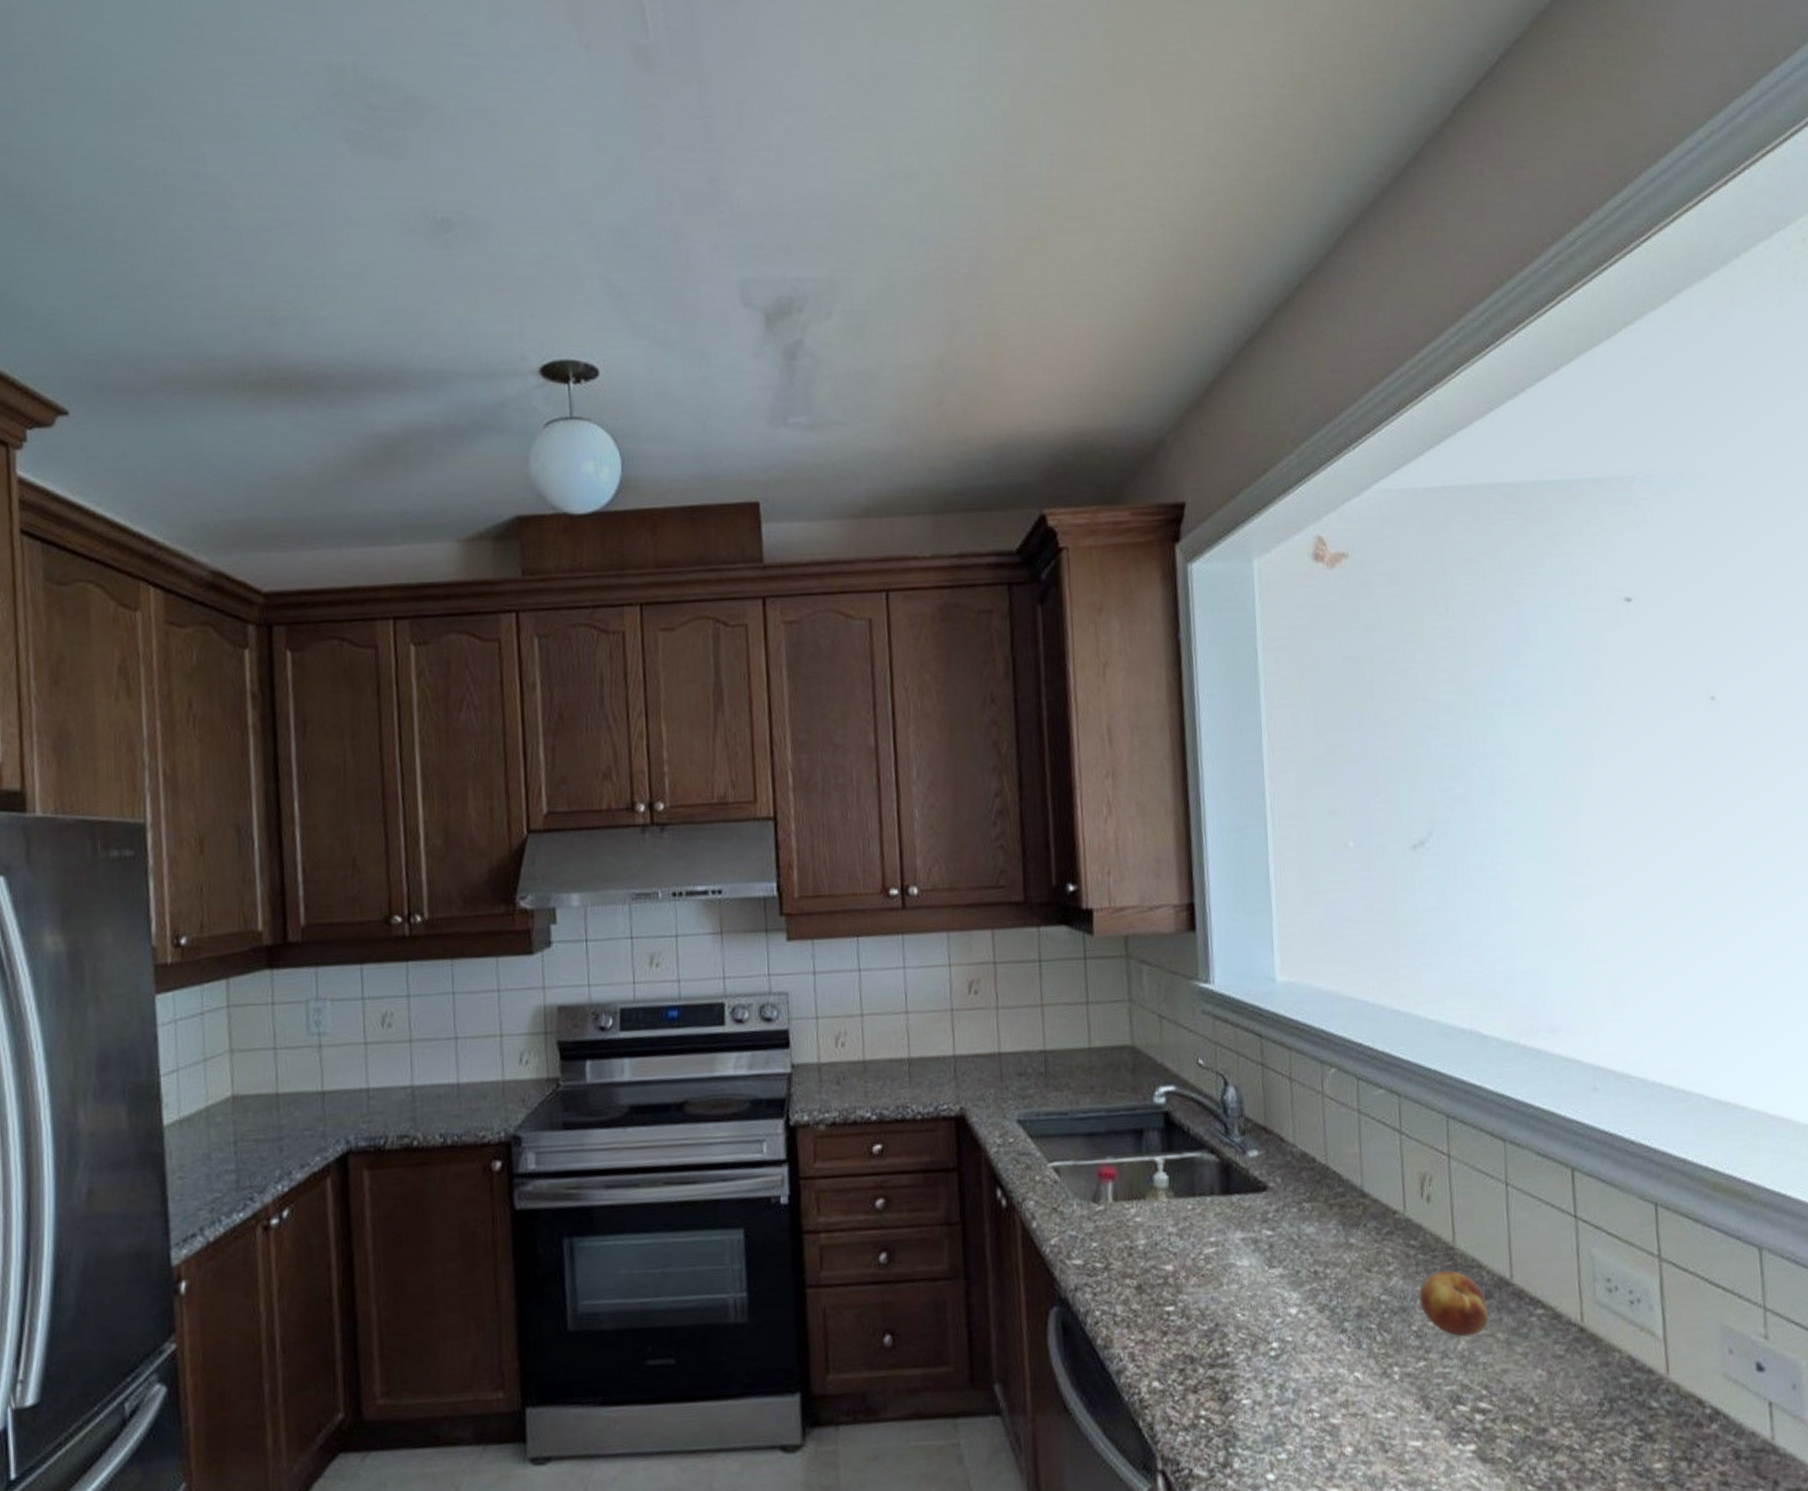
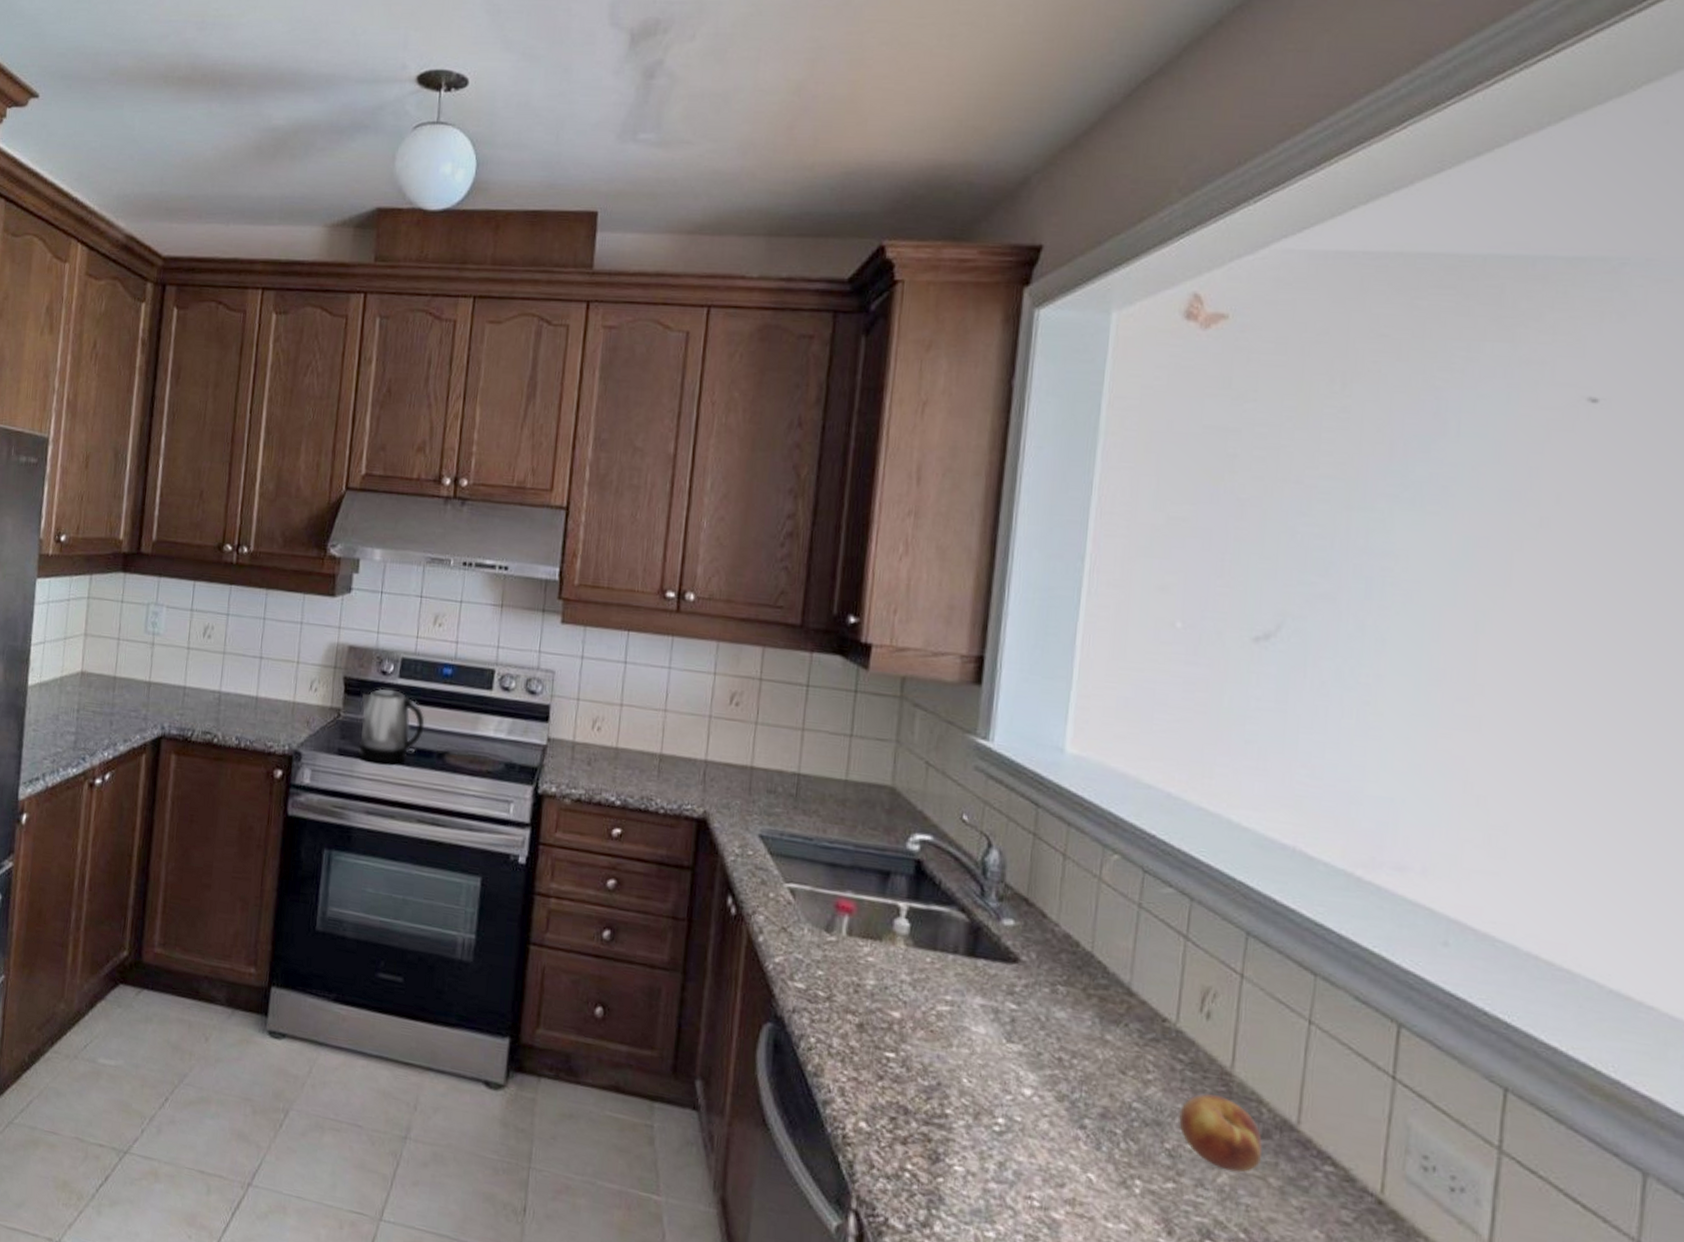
kettle: none [581,1045,657,1131] -> present [358,688,425,765]

